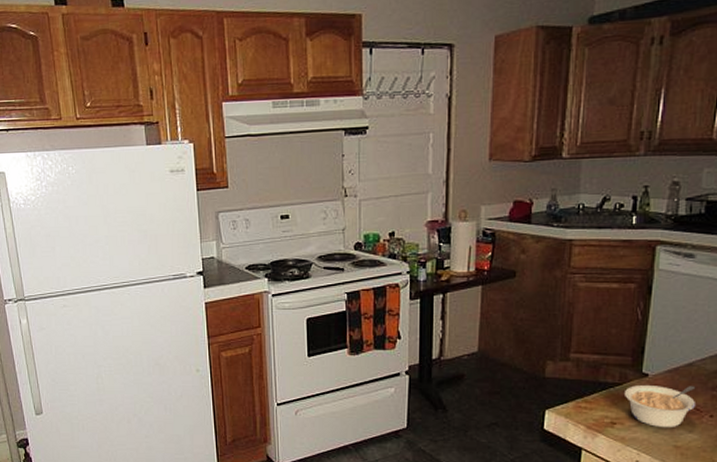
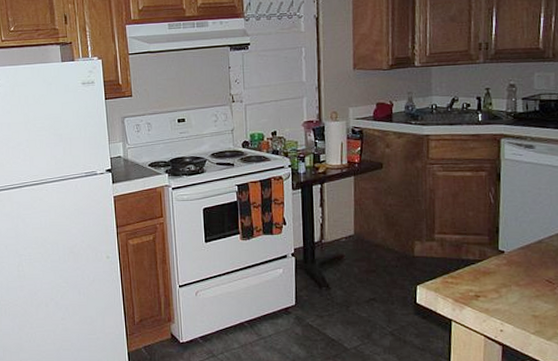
legume: present [623,385,696,428] -> none [484,261,547,300]

